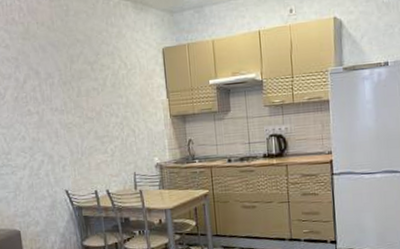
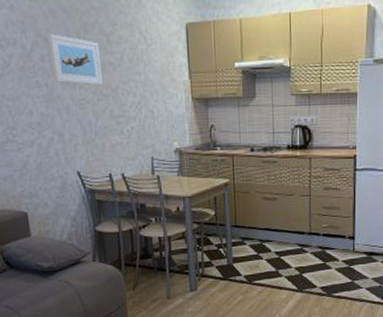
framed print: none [38,66,88,110] -> present [48,34,103,86]

